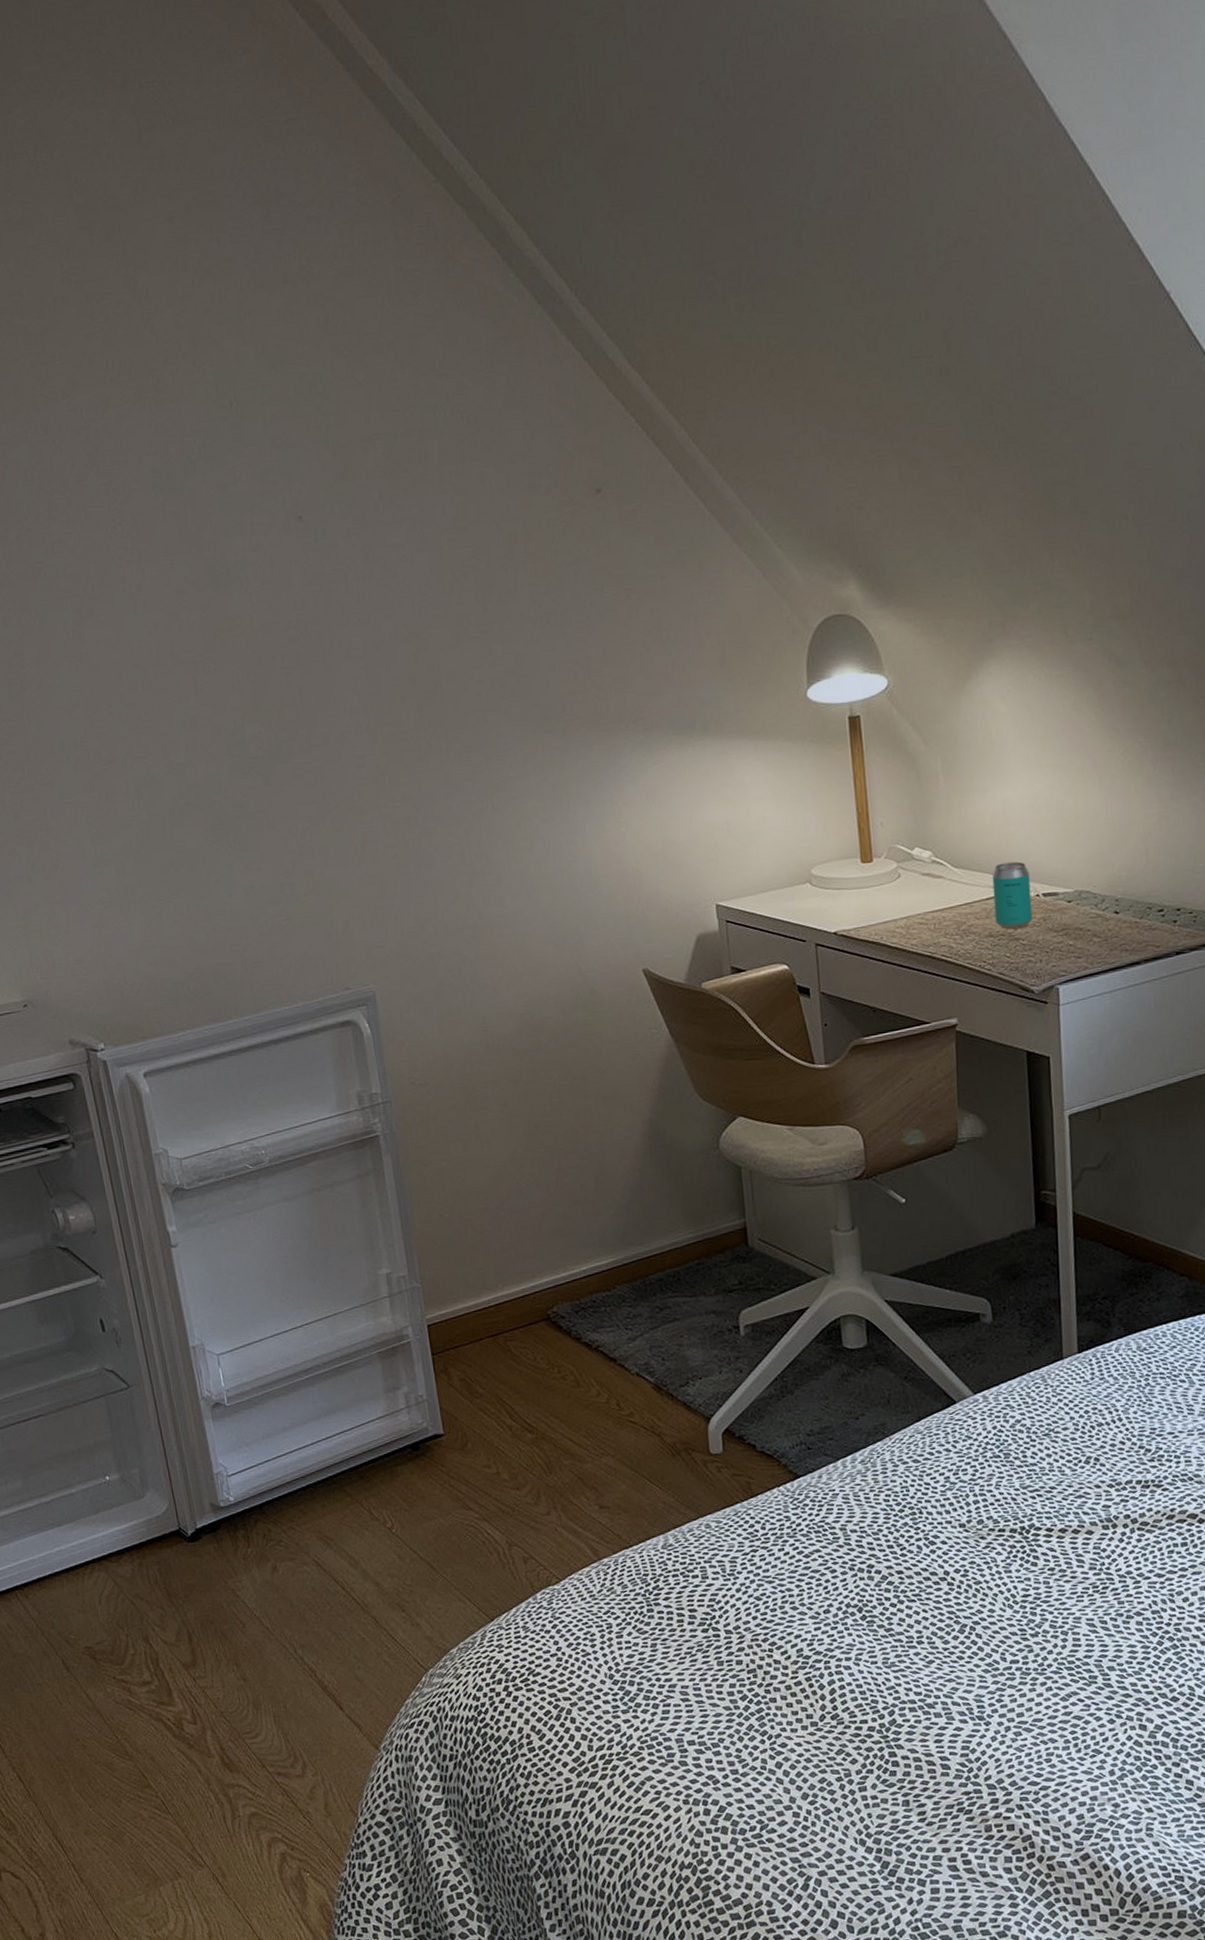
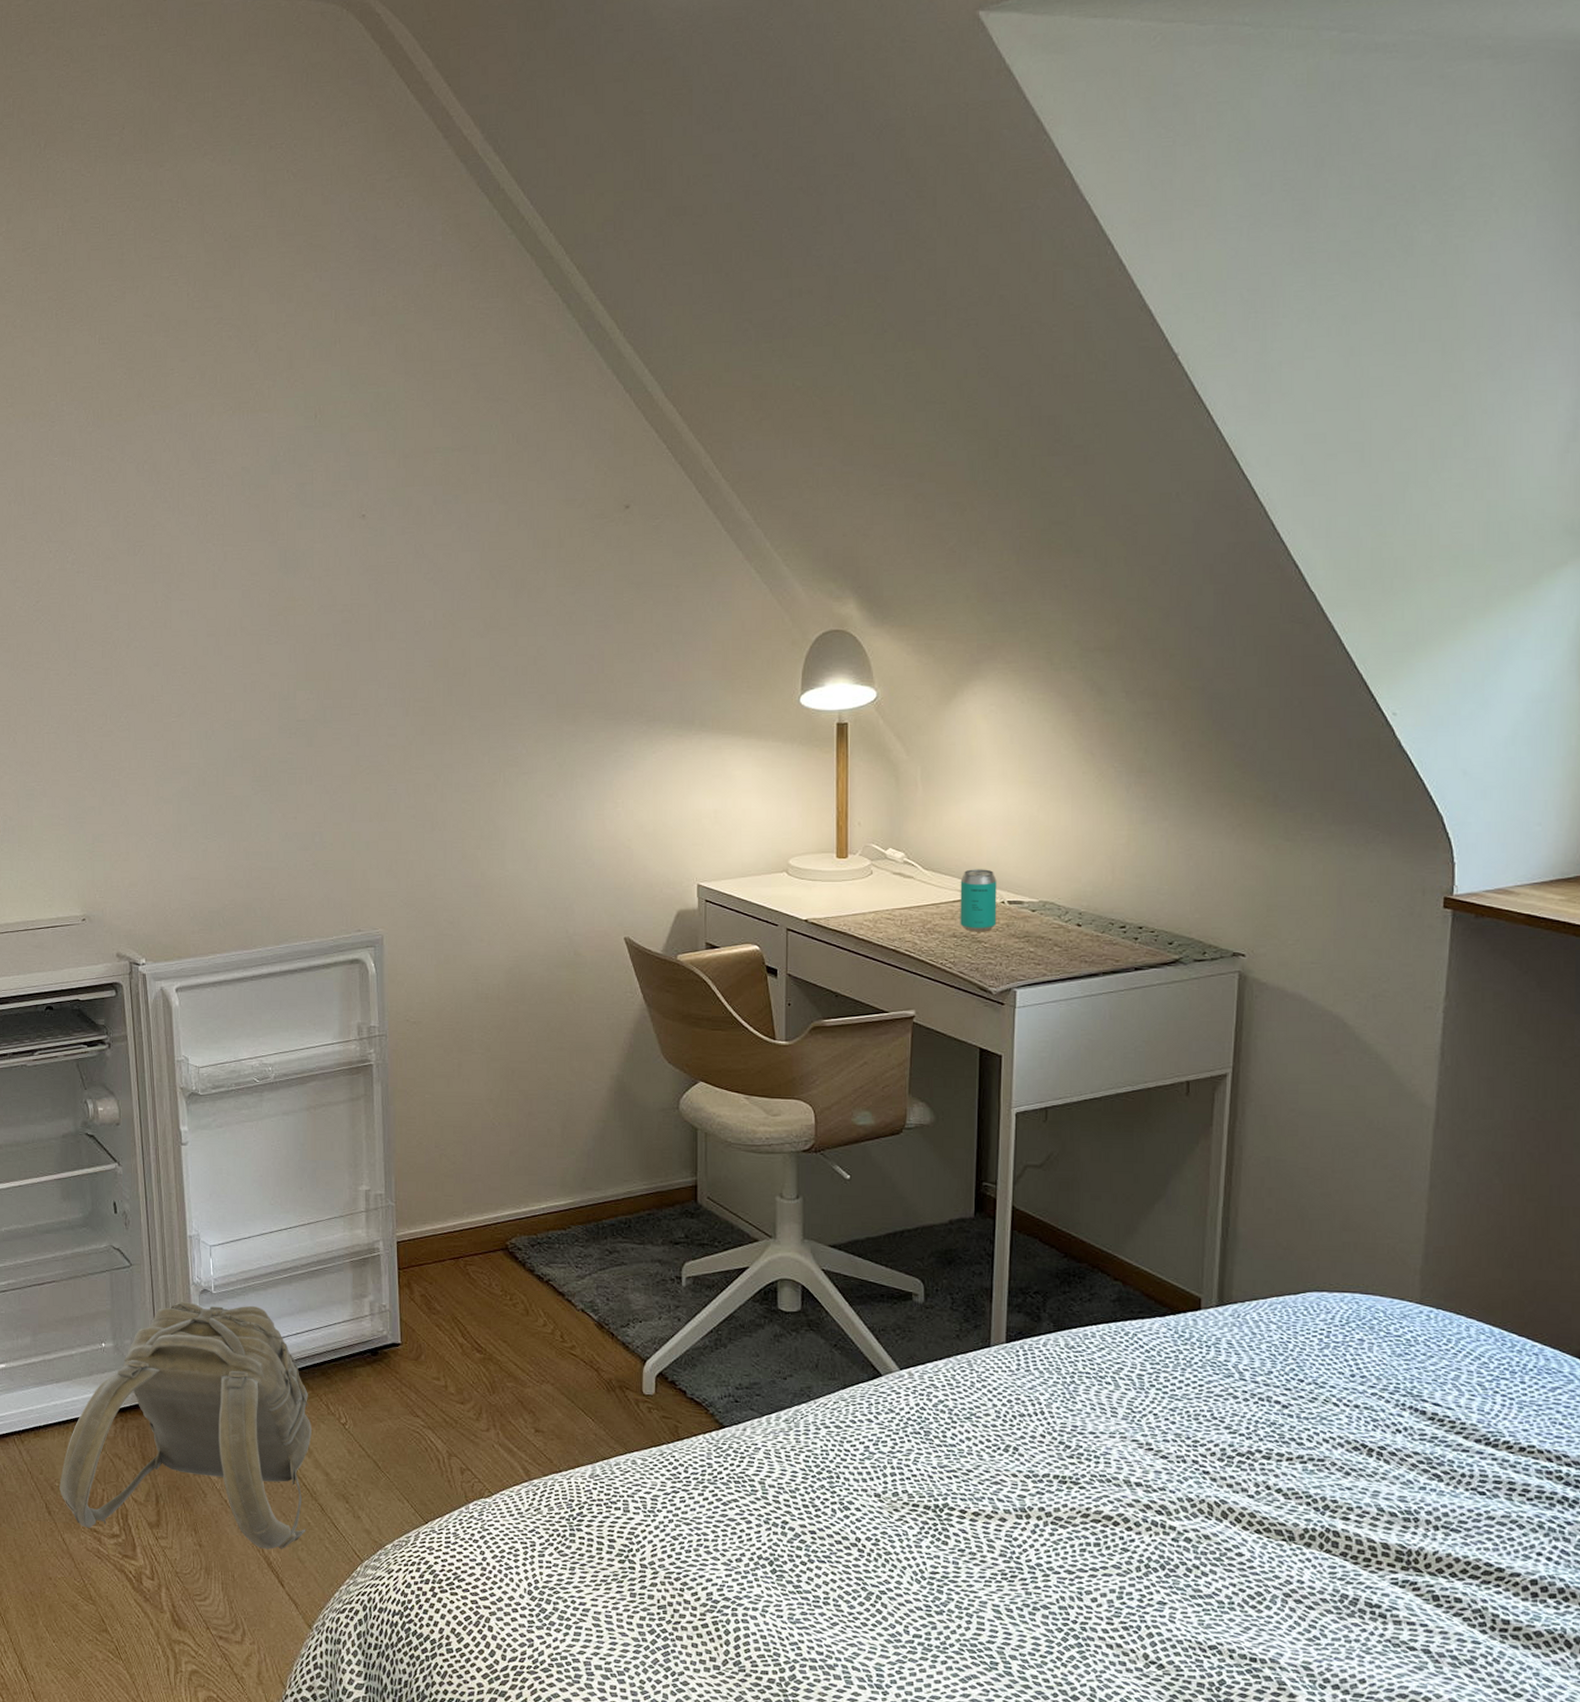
backpack: none [75,1413,361,1679] -> present [59,1301,312,1549]

